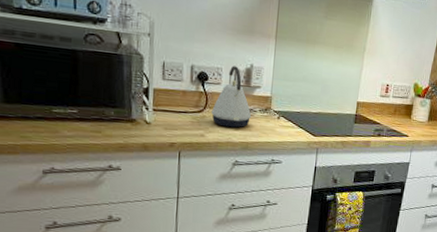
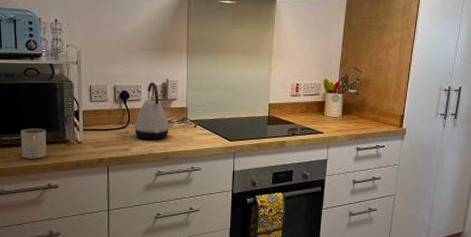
mug: none [77,102,109,137] -> present [20,128,47,159]

